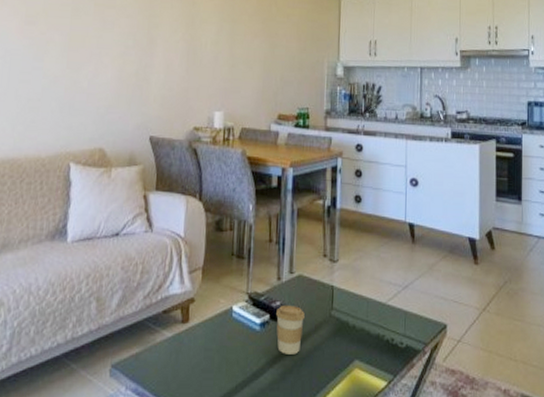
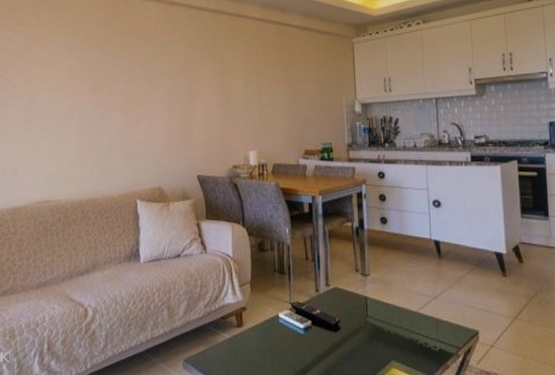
coffee cup: present [276,304,305,354] -> none [317,312,342,355]

